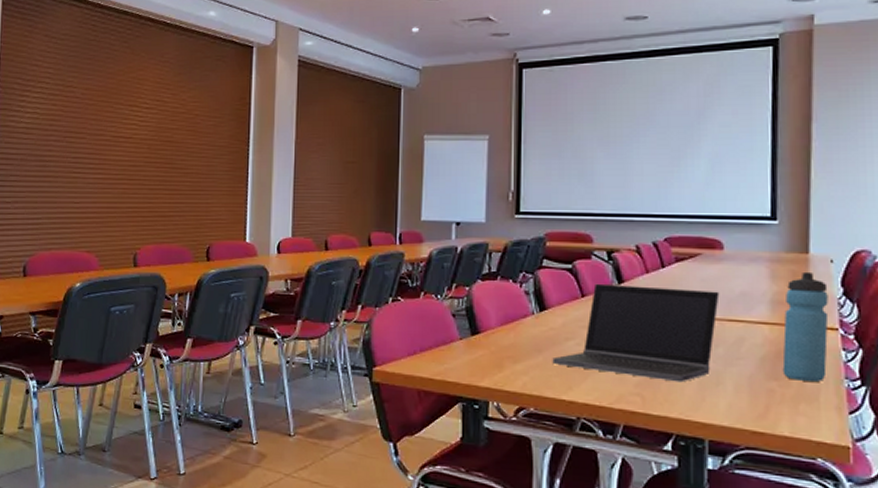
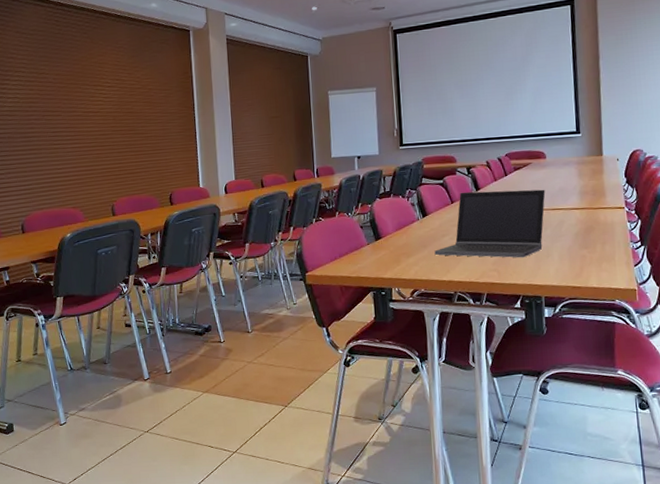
water bottle: present [782,271,829,382] -> none [589,168,619,247]

